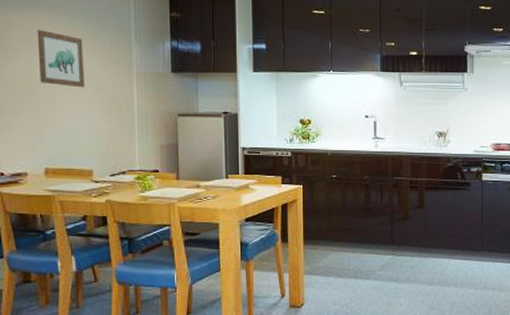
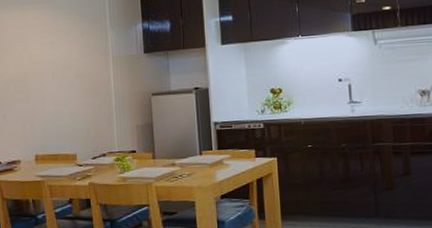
wall art: present [37,30,85,88] -> none [25,25,67,76]

